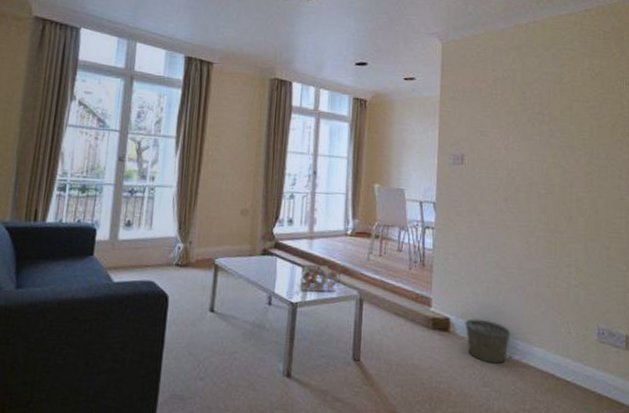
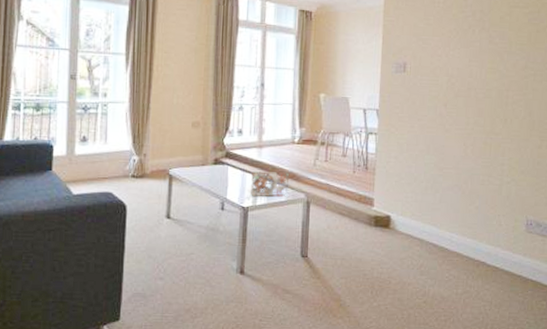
basket: present [465,319,511,364] -> none [404,215,447,255]

